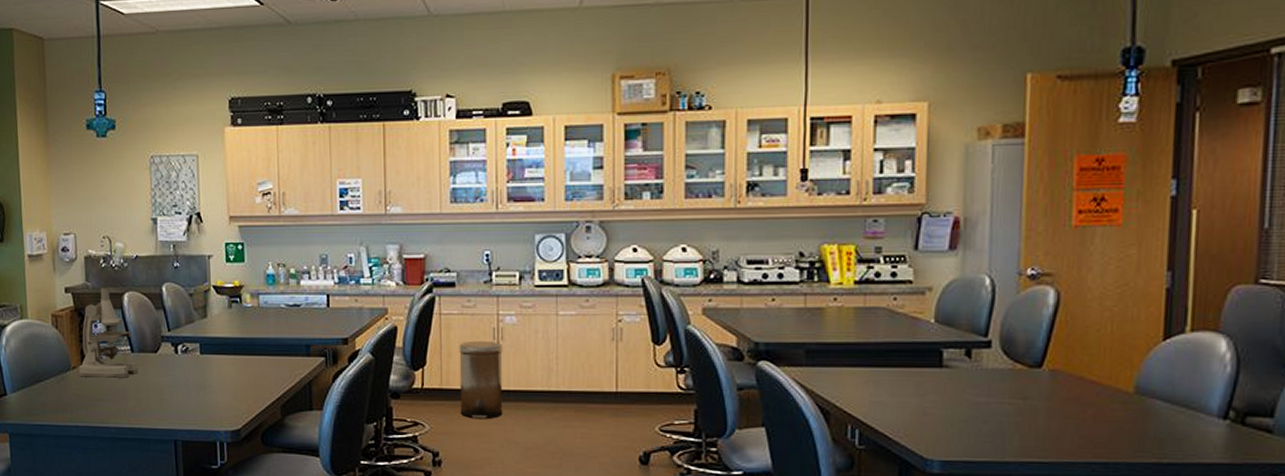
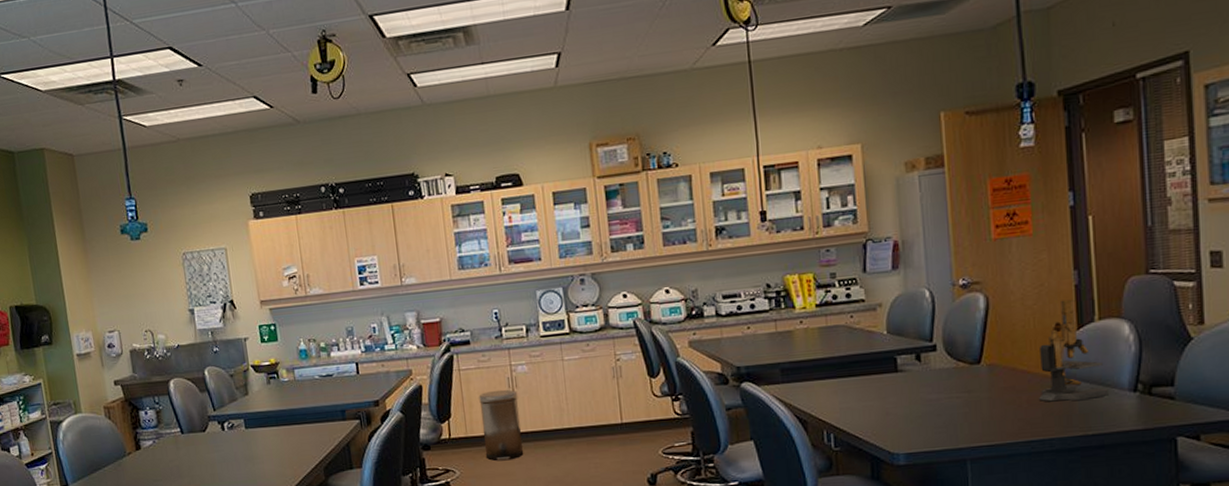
microscope: present [78,287,138,378] -> none [133,376,190,462]
microscope: none [1108,304,1193,423] -> present [1039,299,1109,402]

